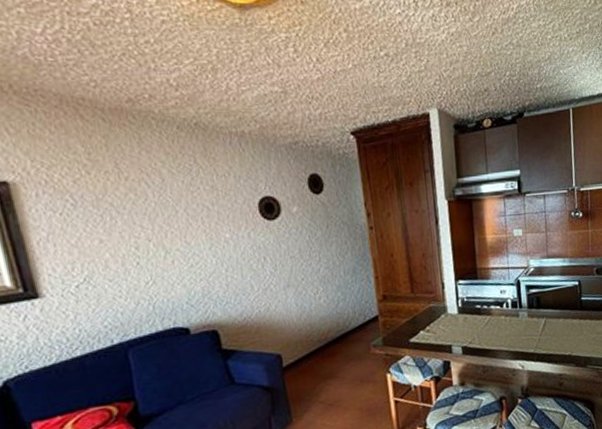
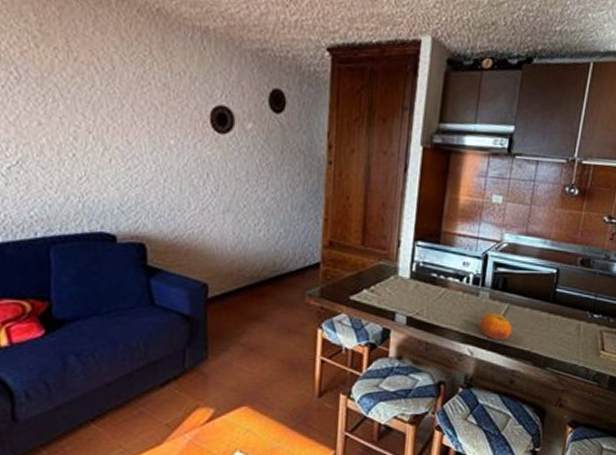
fruit: none [524,328,552,351] -> present [480,312,512,339]

